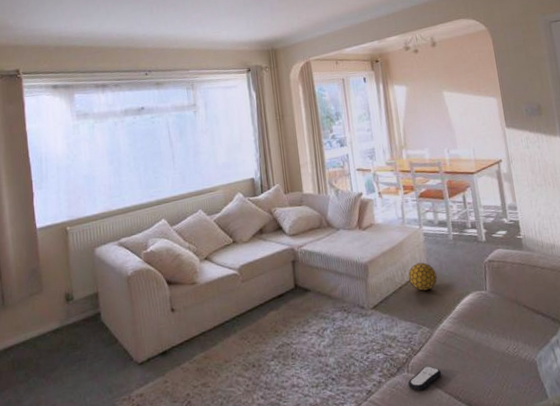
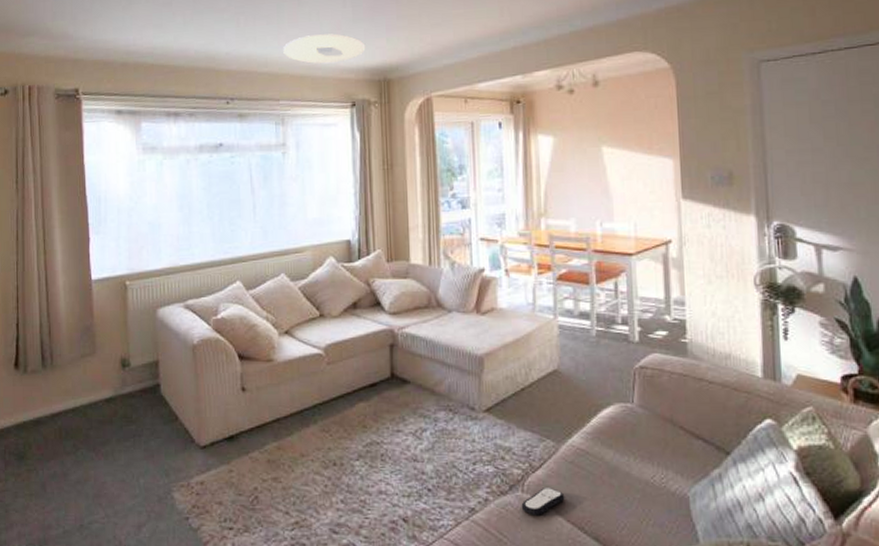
ceiling light: none [189,15,256,40] -> present [283,33,366,65]
decorative ball: present [408,262,437,291] -> none [534,361,571,396]

